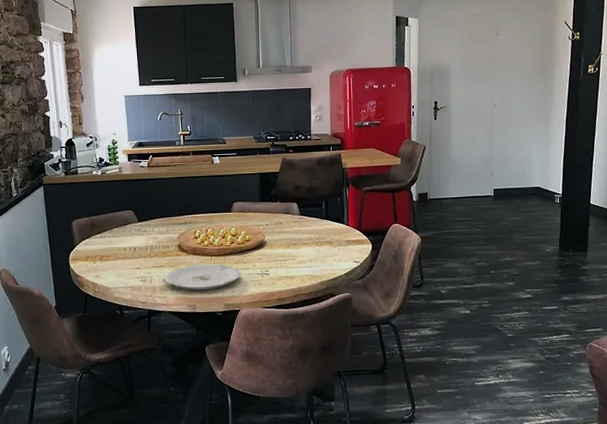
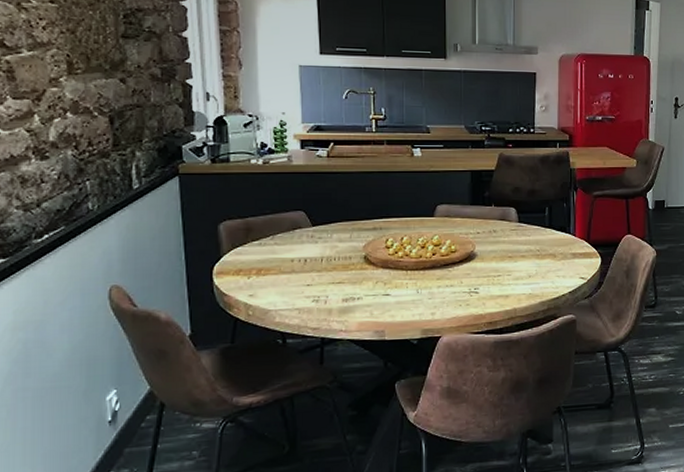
plate: present [164,264,241,291] -> none [344,280,444,313]

